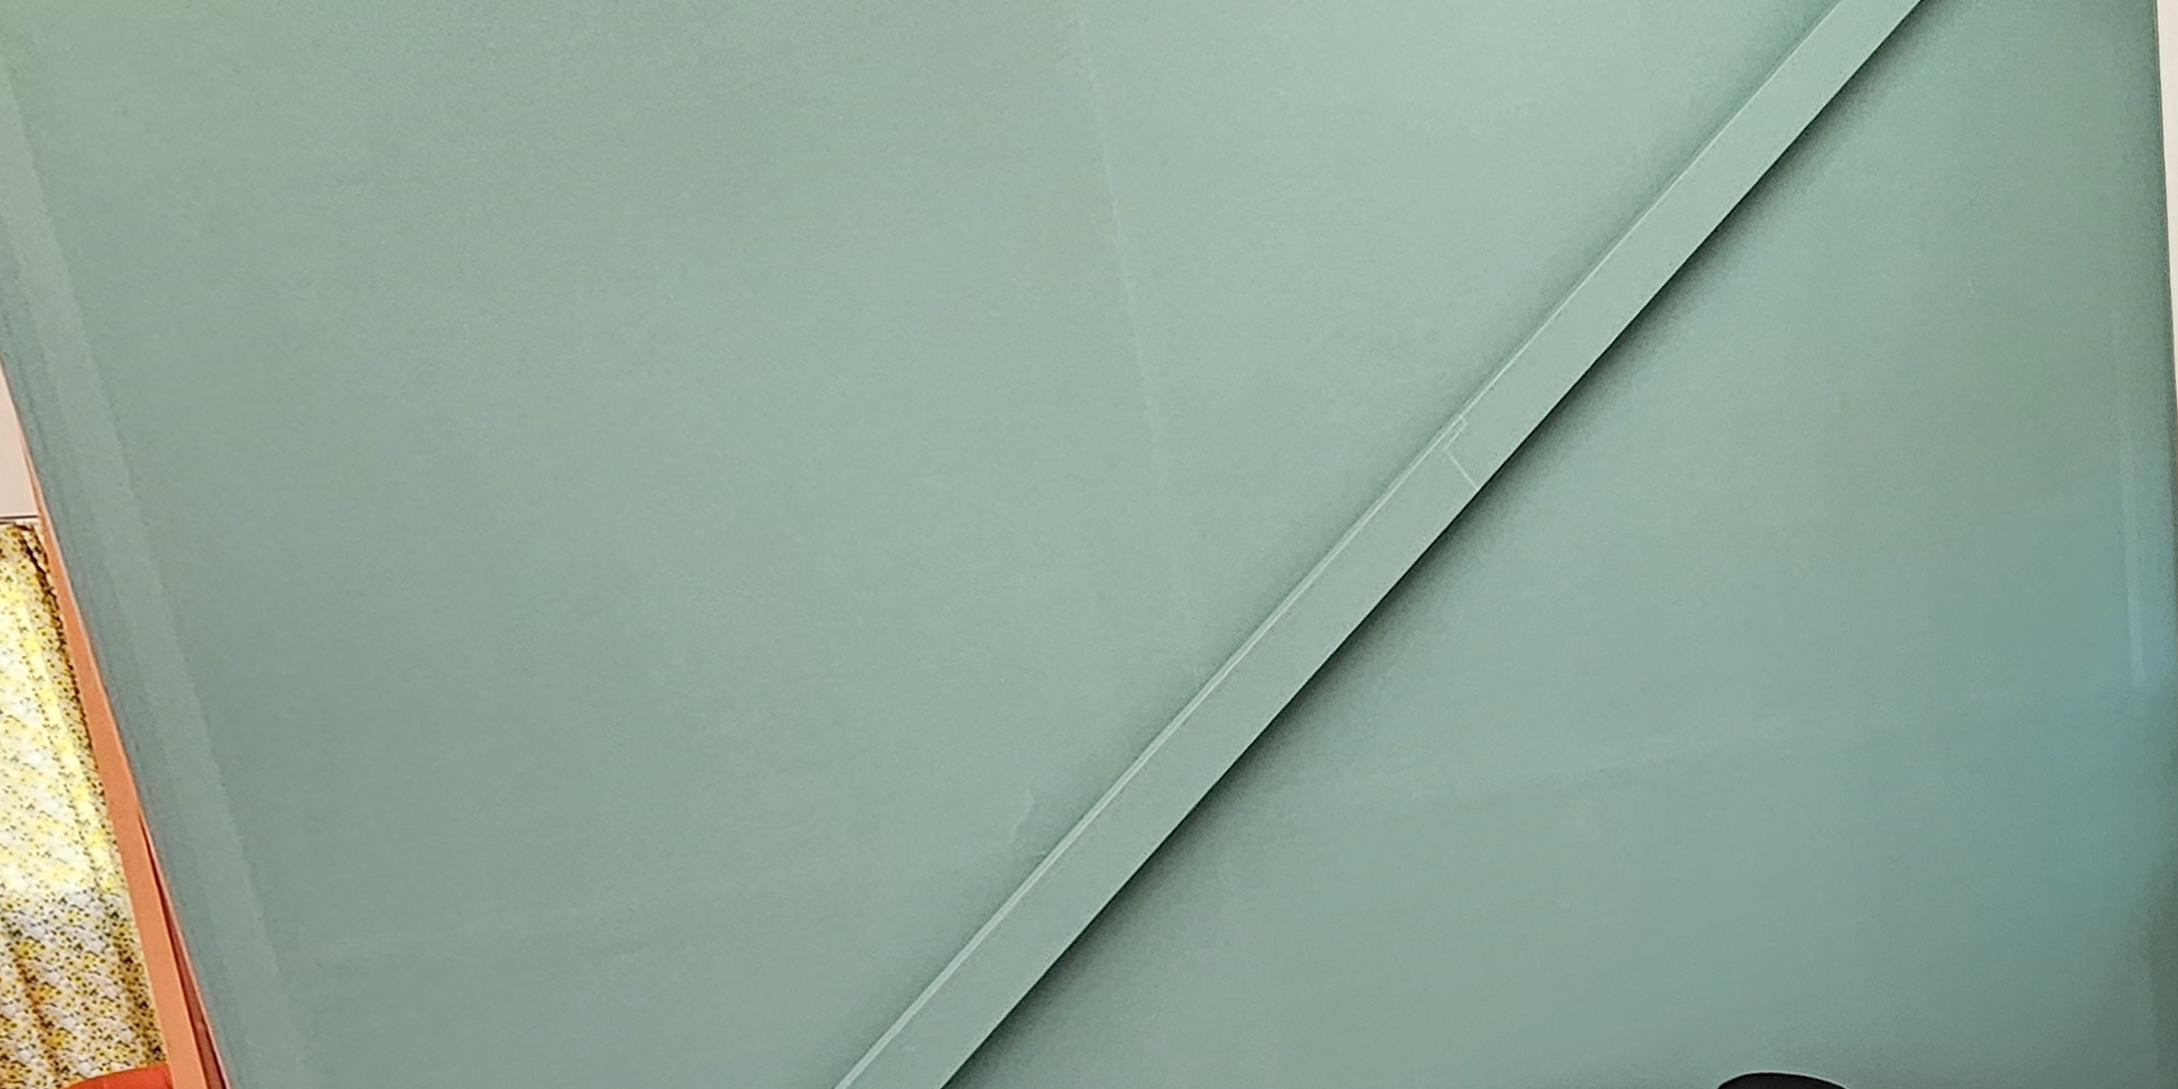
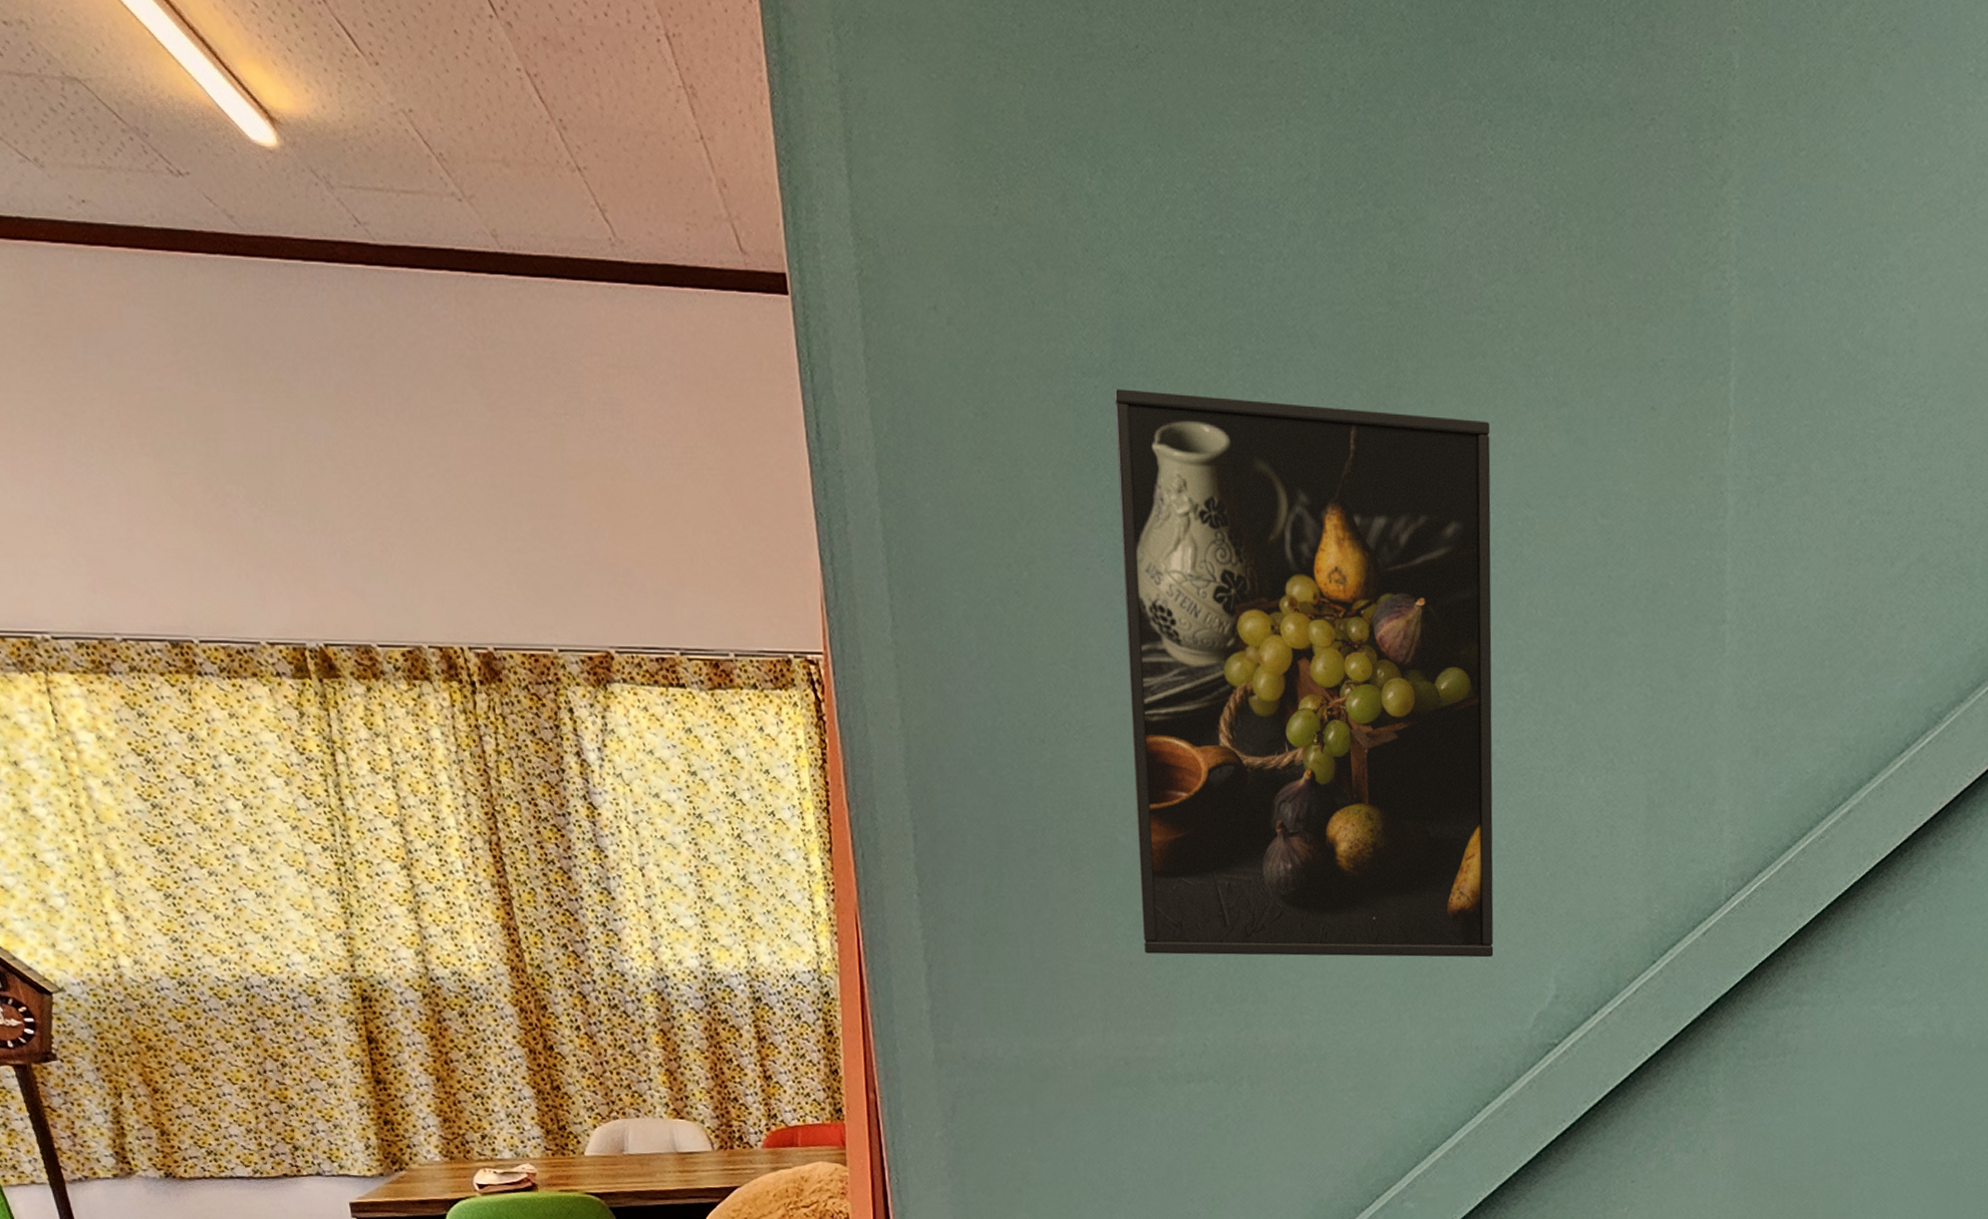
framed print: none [383,197,957,818] -> present [1114,389,1494,958]

